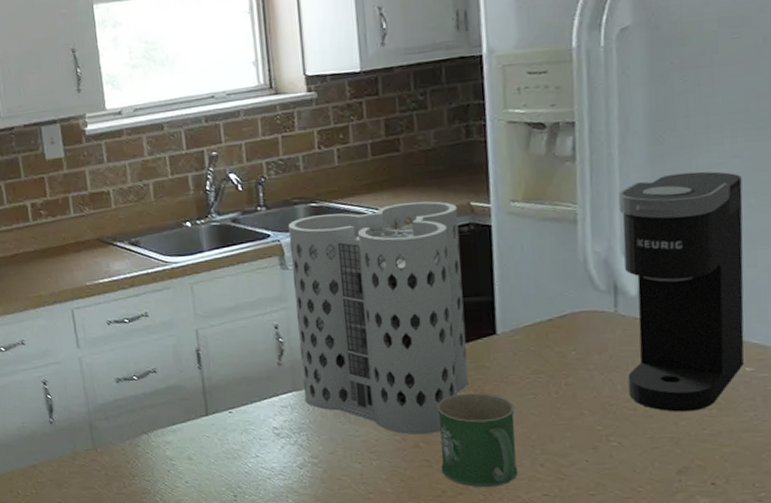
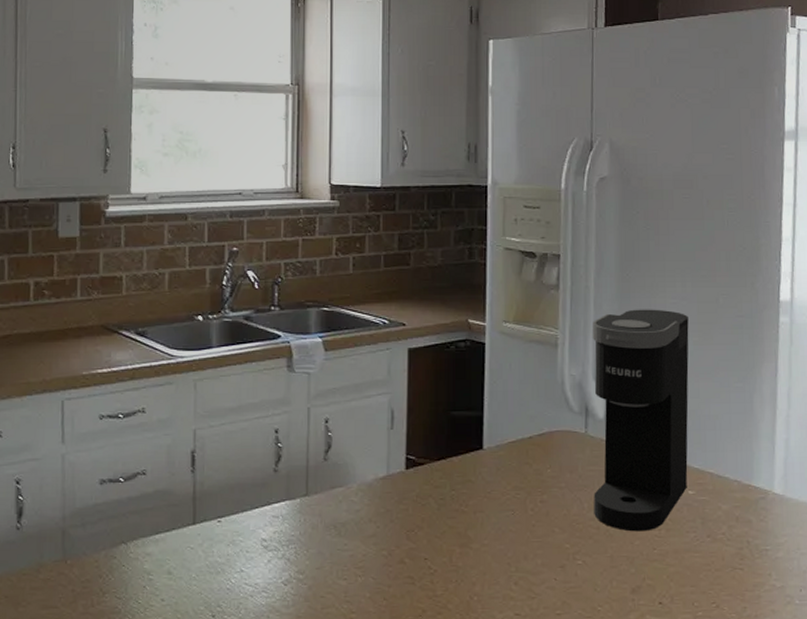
utensil holder: present [288,201,469,435] -> none [297,314,457,550]
mug: present [437,392,519,488] -> none [423,507,495,607]

